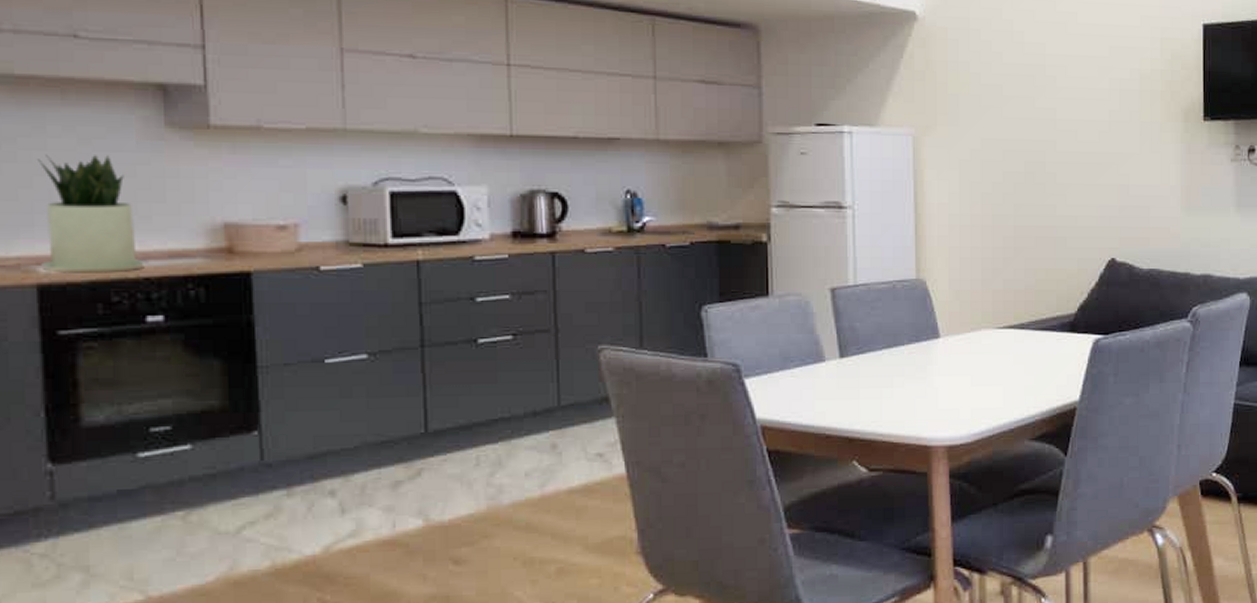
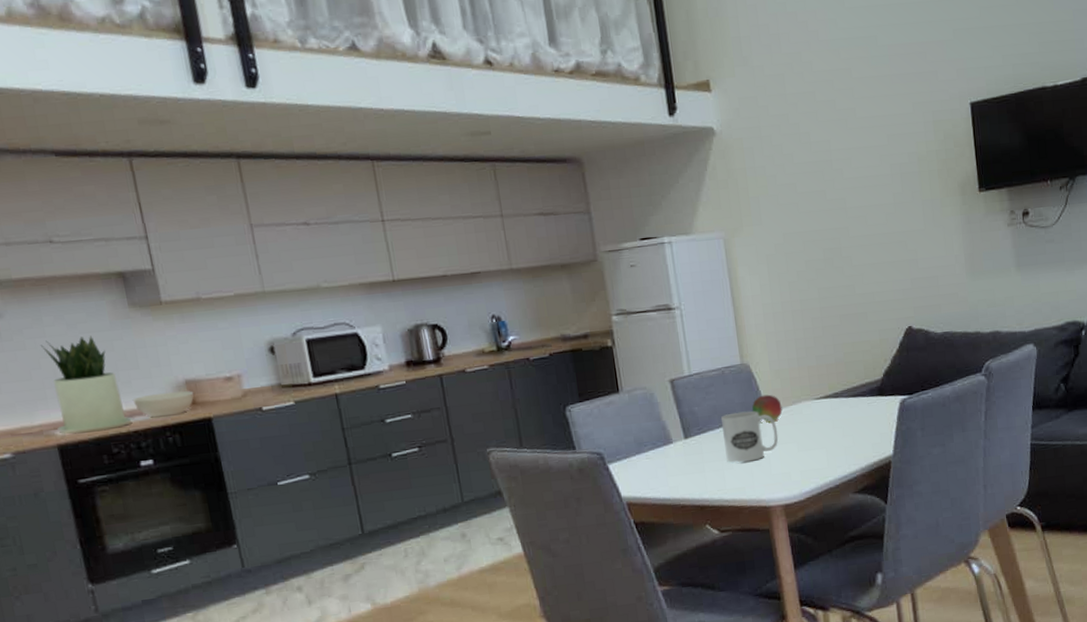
bowl: none [149,235,233,266] -> present [132,391,194,418]
mug: none [885,333,950,392] -> present [720,411,779,464]
fruit: none [922,317,958,348] -> present [751,394,783,422]

